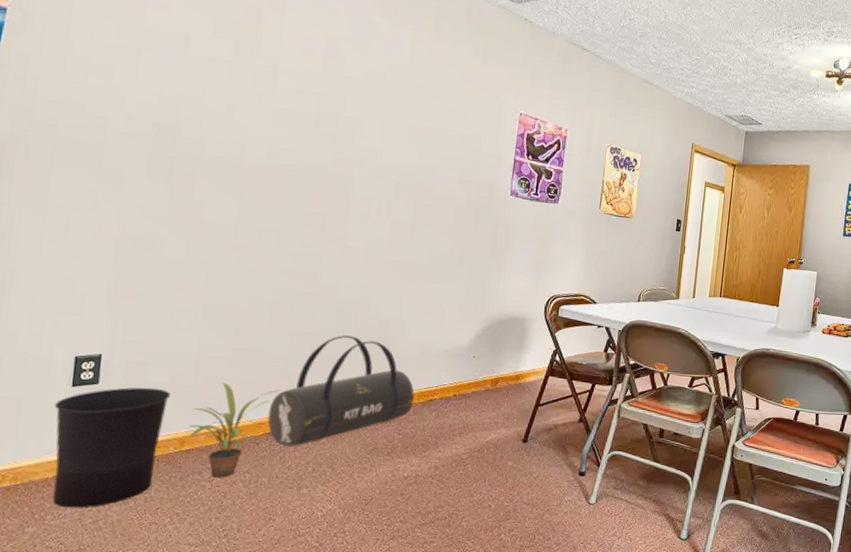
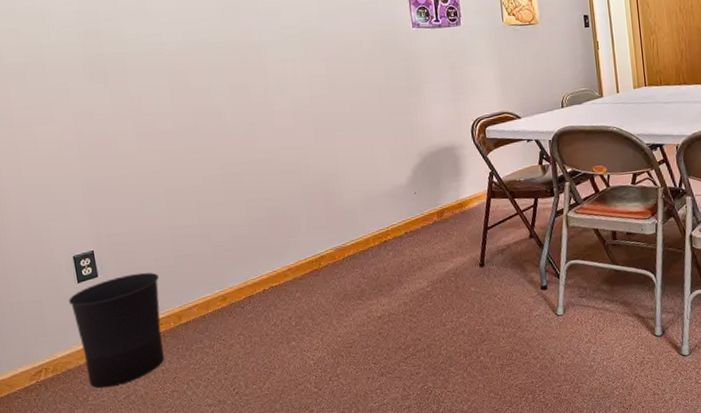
potted plant: present [189,383,282,478] -> none [180,255,251,344]
duffel bag: present [267,335,415,447] -> none [244,194,370,306]

